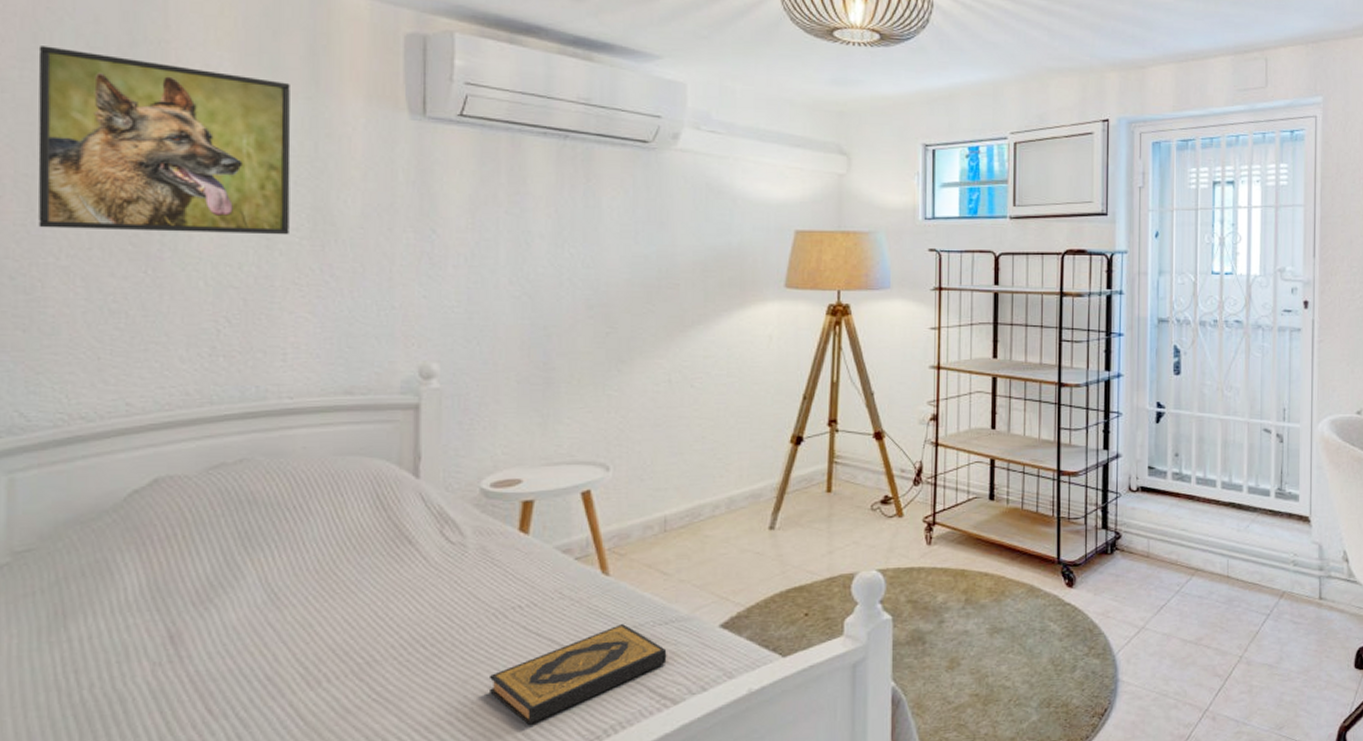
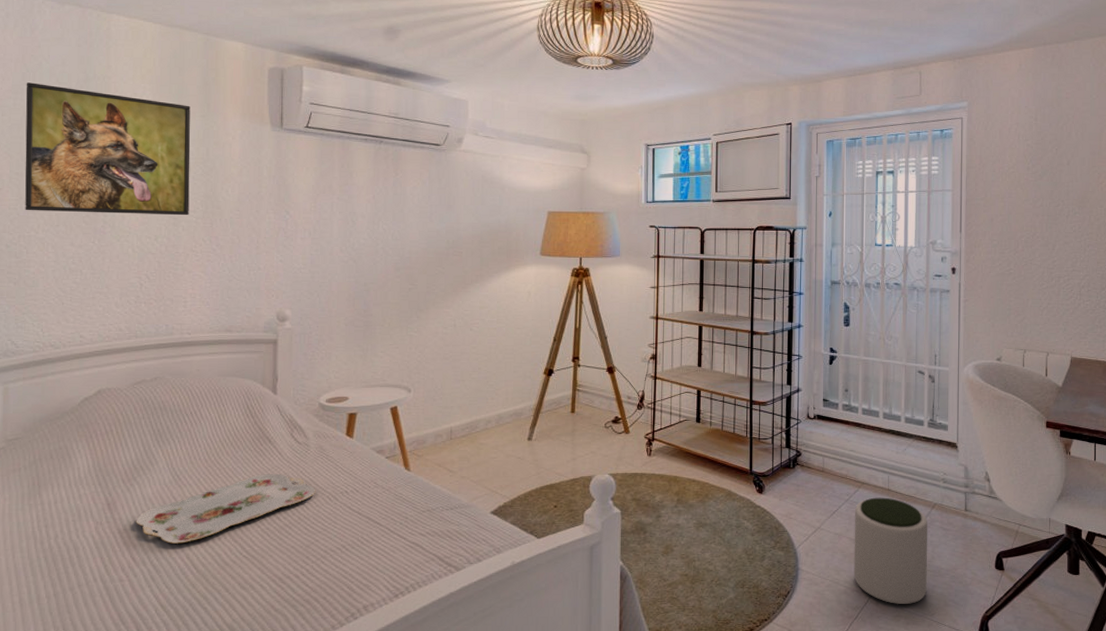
serving tray: none [213,586,477,688] -> present [136,474,316,544]
hardback book: present [488,624,667,725] -> none [324,508,452,580]
plant pot: none [1185,586,1276,718] -> present [853,497,928,604]

